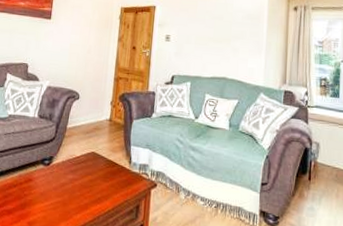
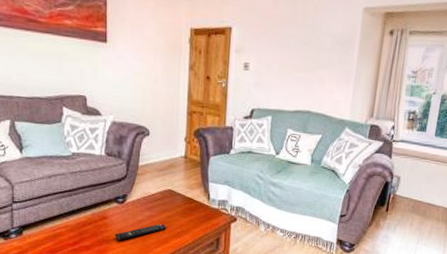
remote control: none [37,187,88,205] -> present [115,223,167,241]

